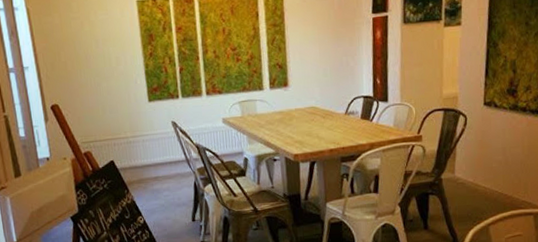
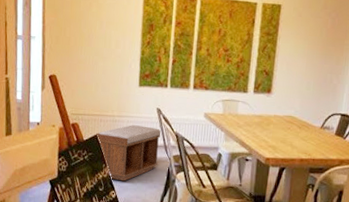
bench: none [112,142,183,205] -> present [96,125,161,181]

